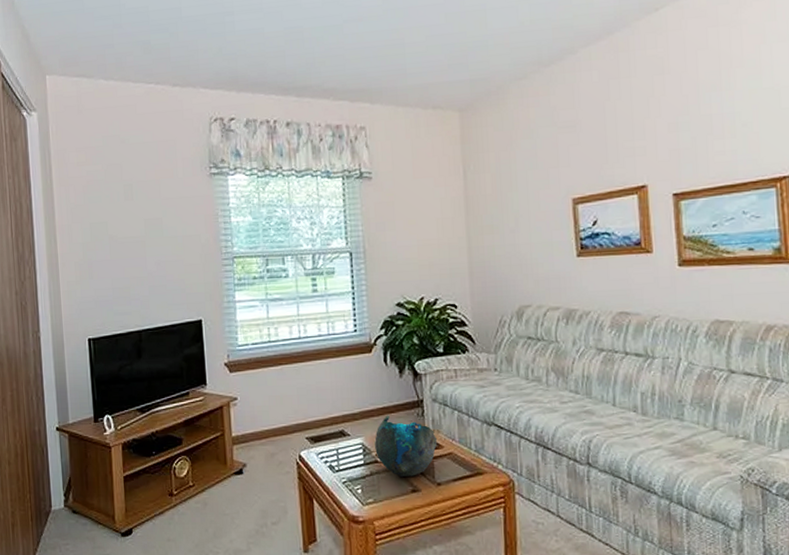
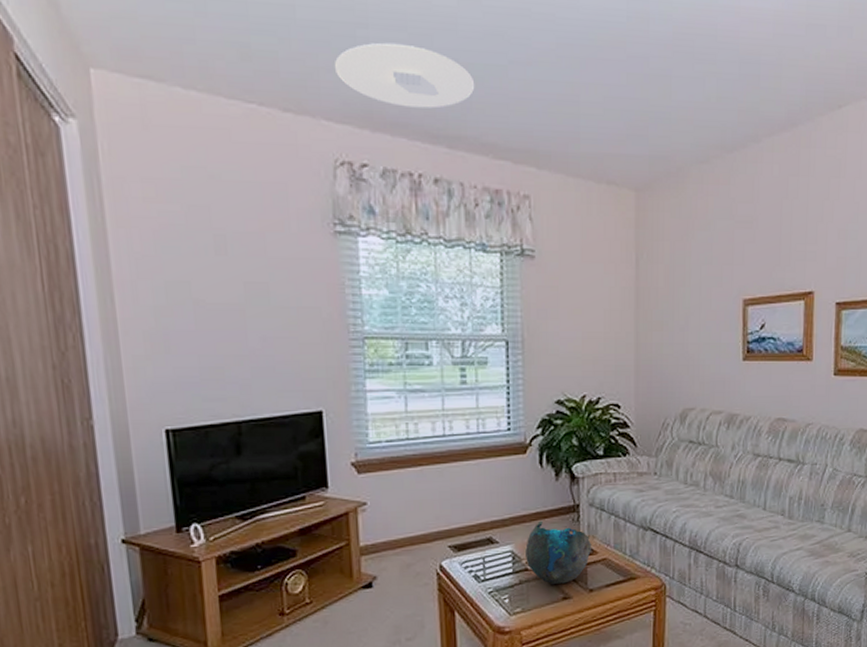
ceiling light: none [209,21,317,70] -> present [334,42,475,109]

